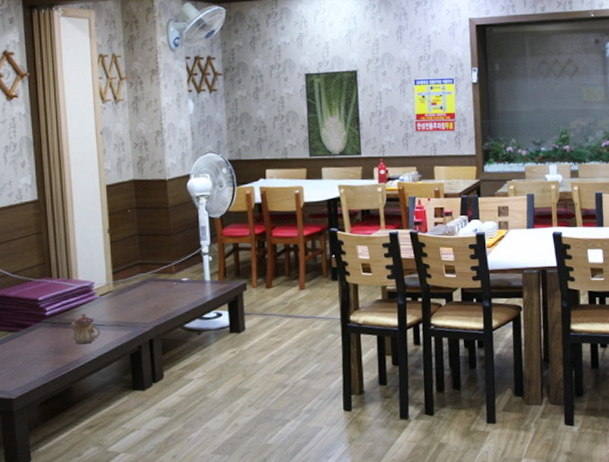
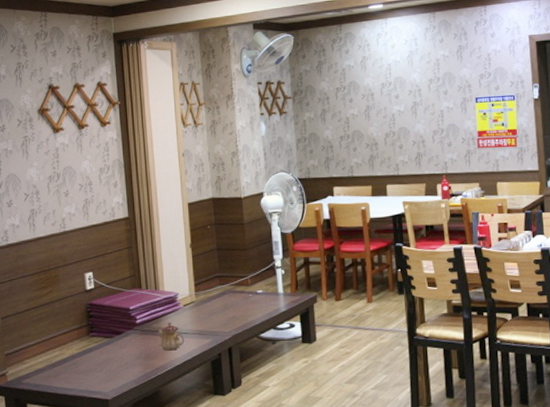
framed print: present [305,70,362,158] -> none [369,89,426,176]

